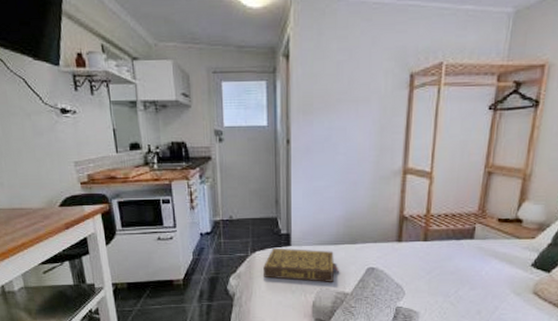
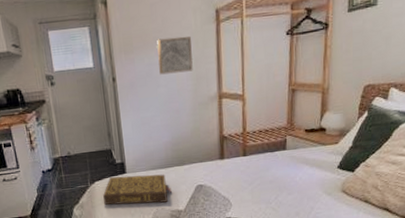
wall art: none [340,100,379,141] -> present [157,36,193,75]

